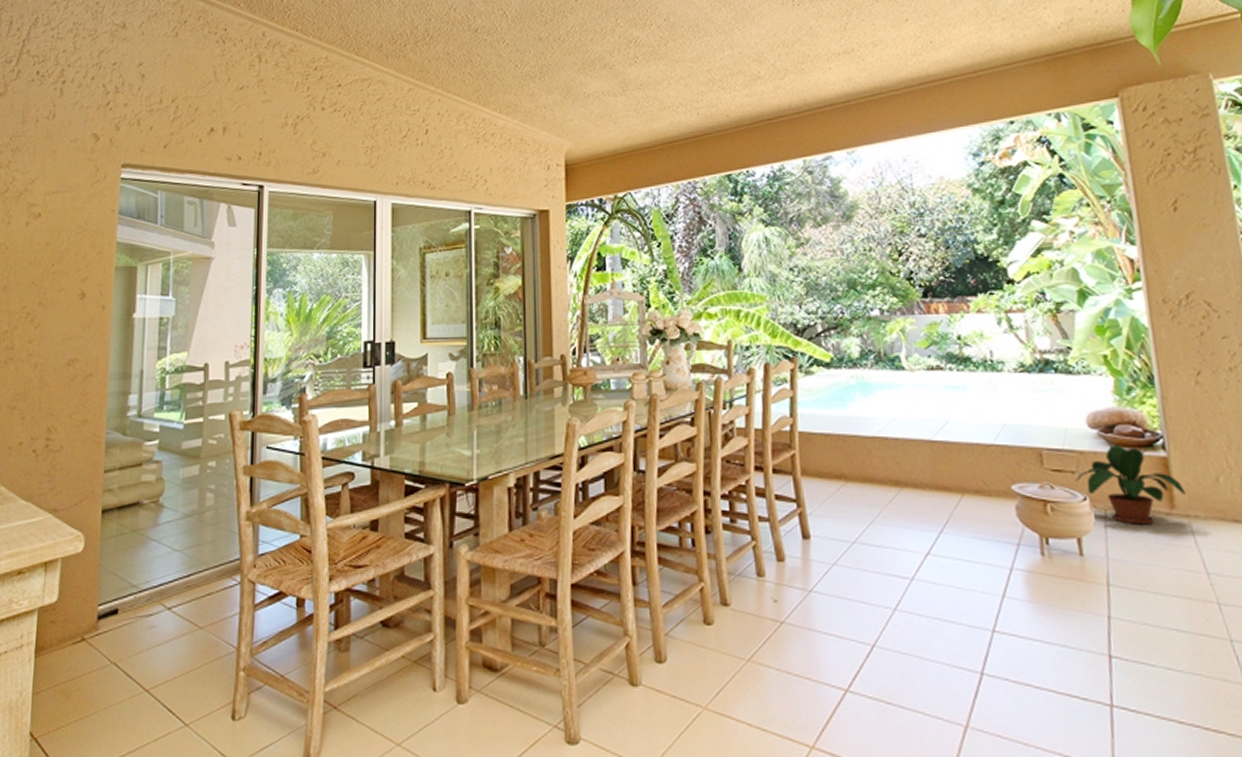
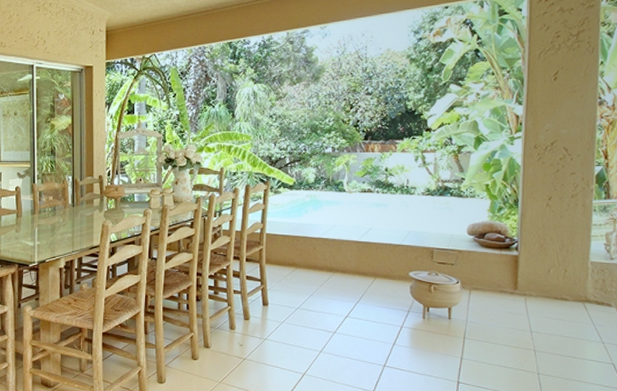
potted plant: present [1075,437,1186,525] -> none [453,241,526,300]

